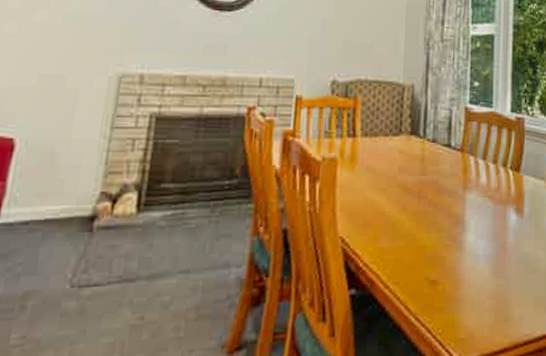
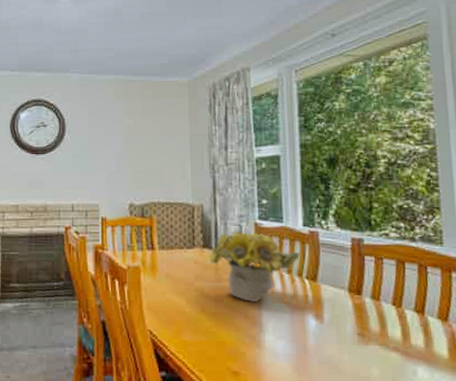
sunflower: none [416,116,506,198] -> present [209,231,300,303]

